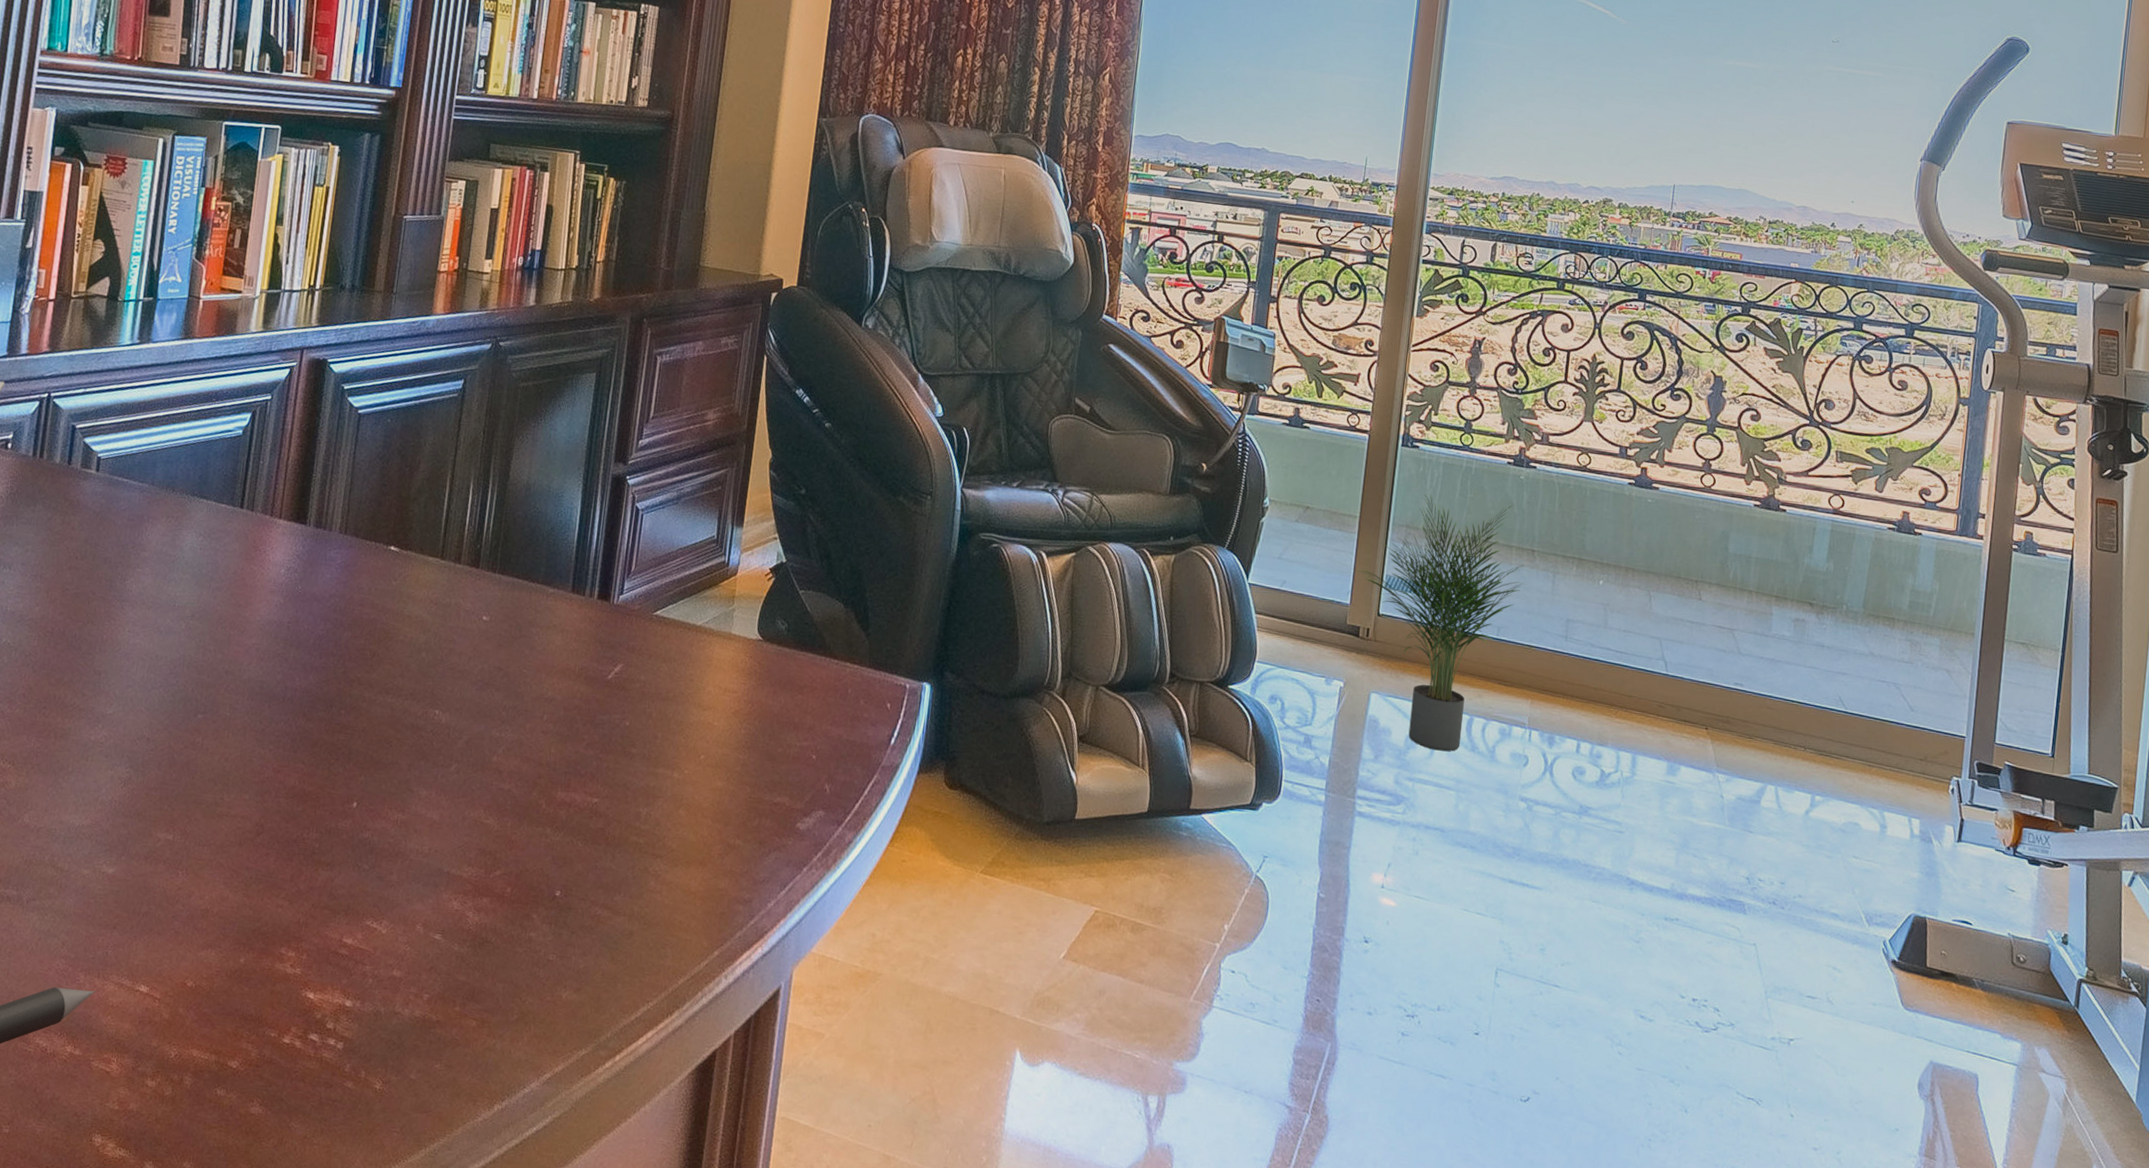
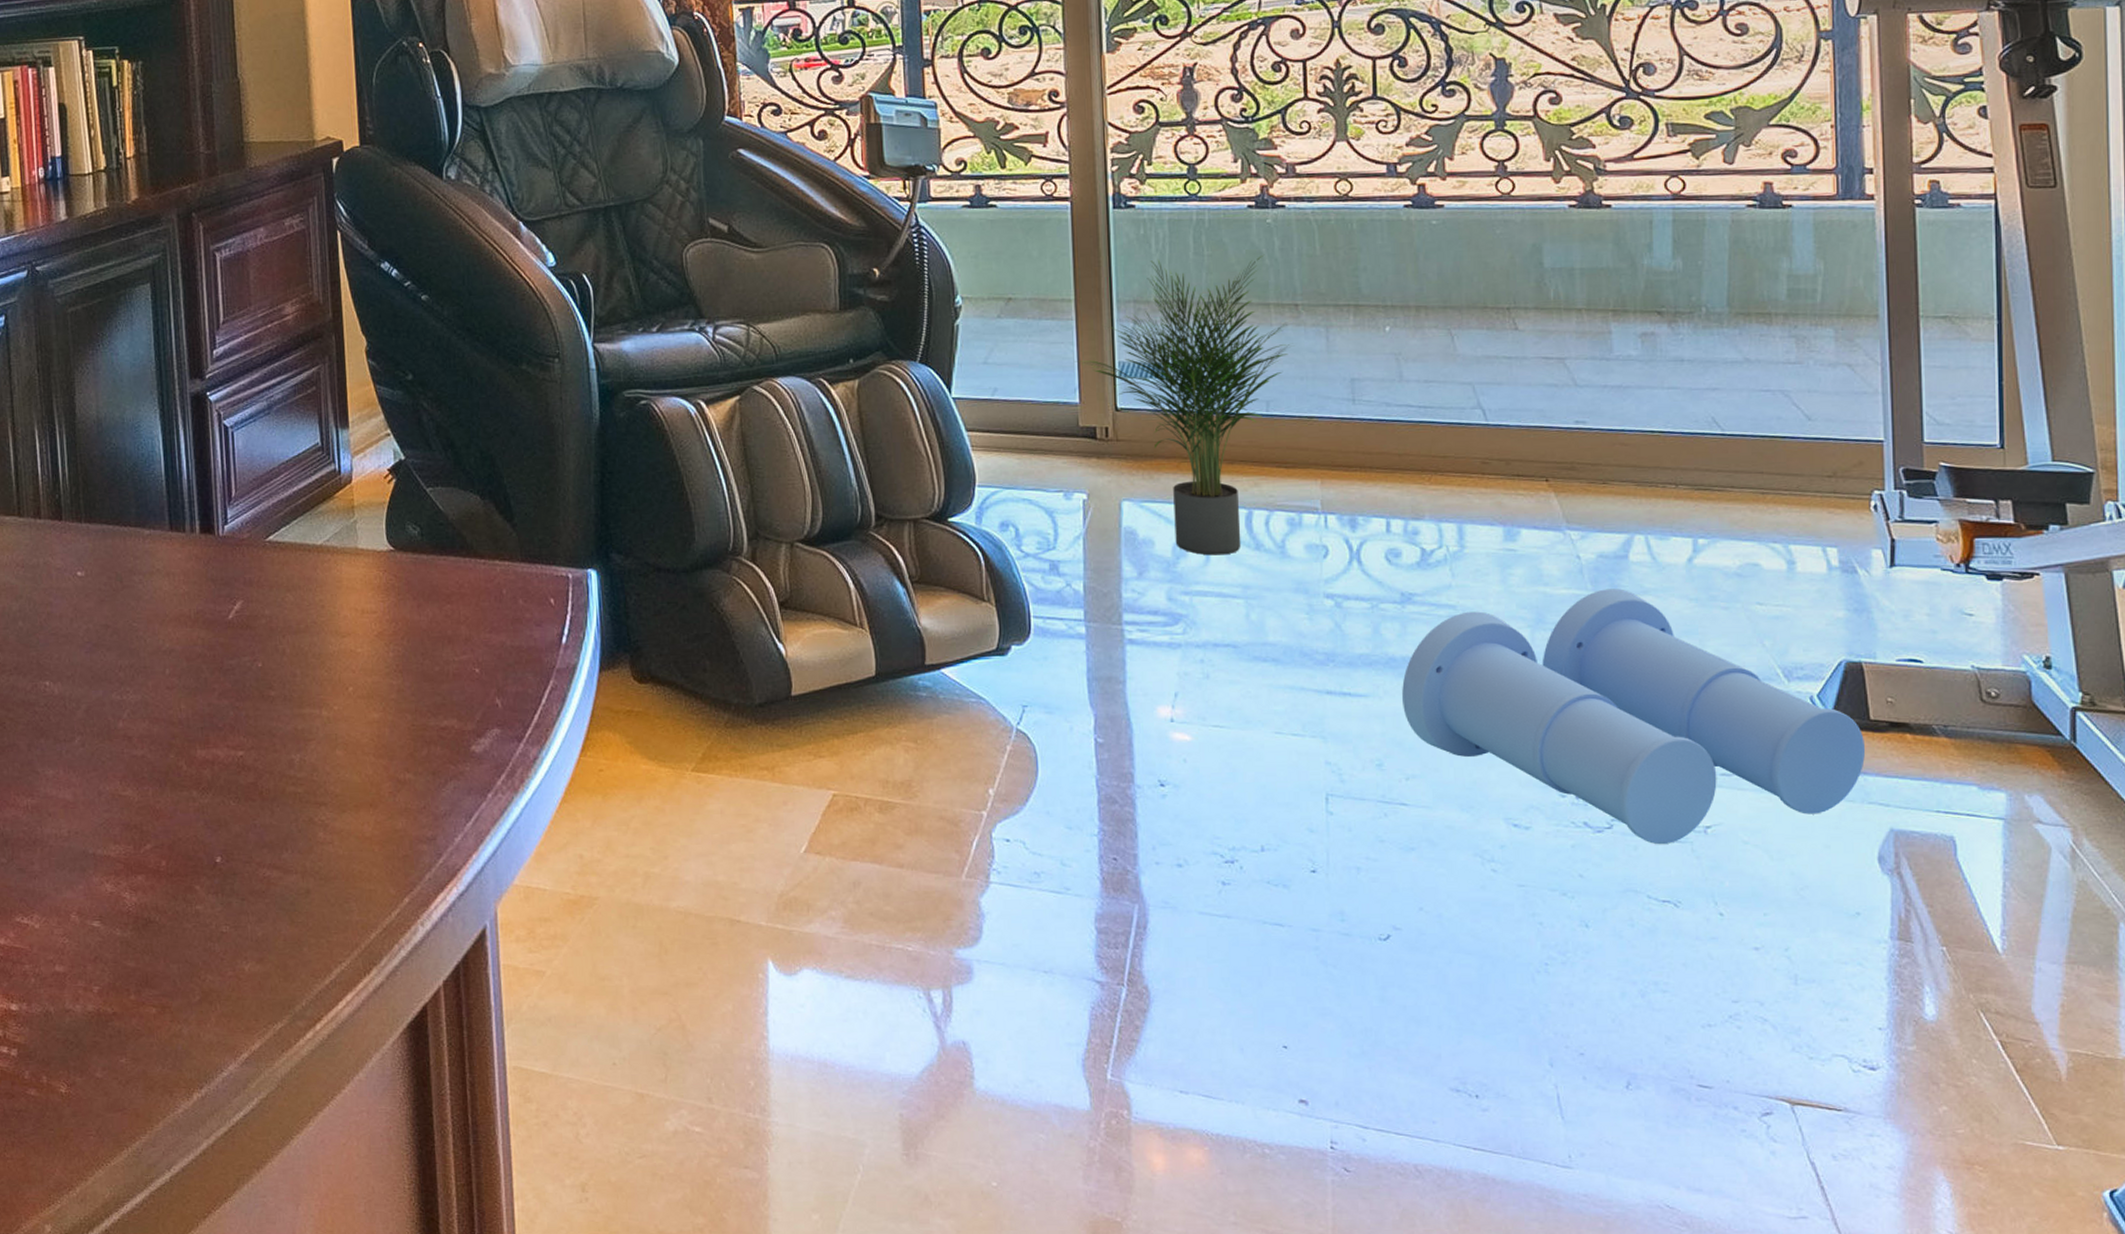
dumbbells: none [1568,826,1920,1050] -> present [1402,588,1866,845]

